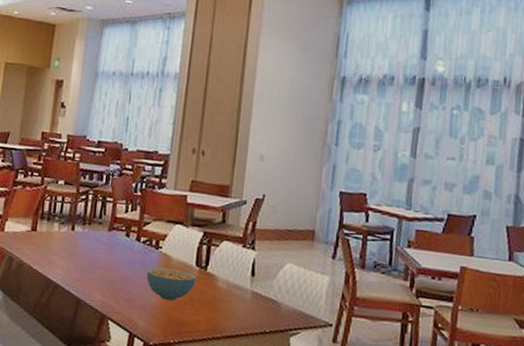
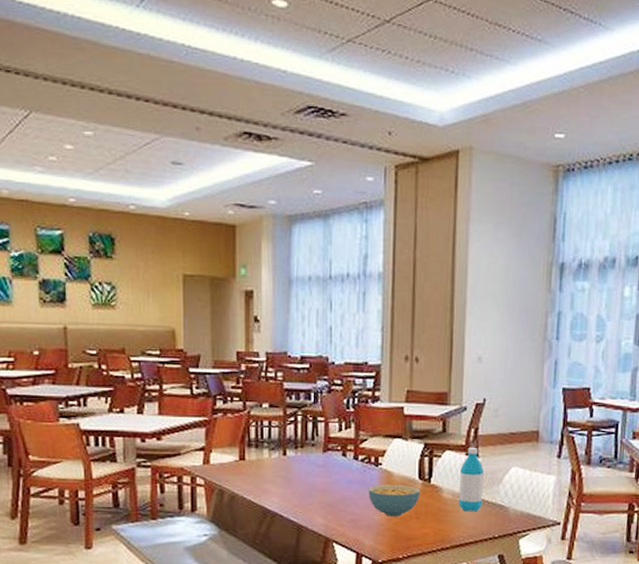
water bottle: none [232,239,259,305] -> present [459,447,484,512]

